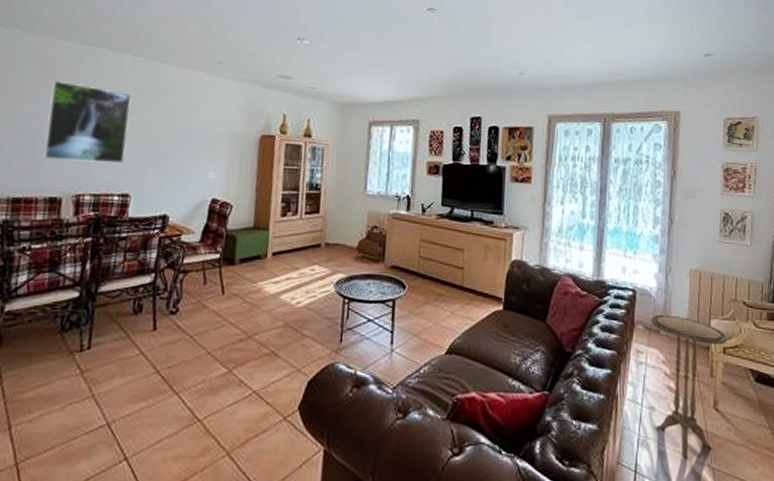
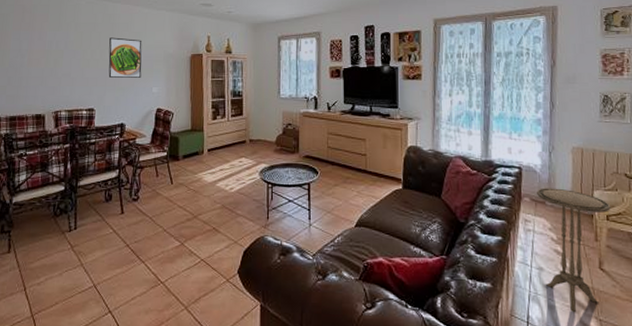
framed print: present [43,79,132,164] -> none [28,22,89,86]
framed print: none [152,106,201,159] -> present [108,37,142,78]

